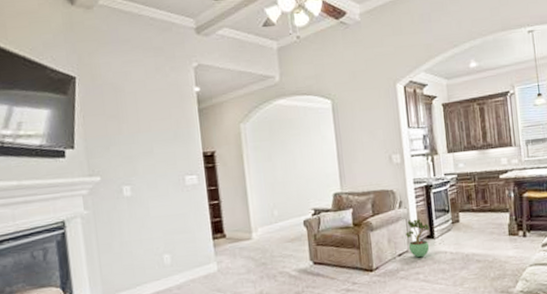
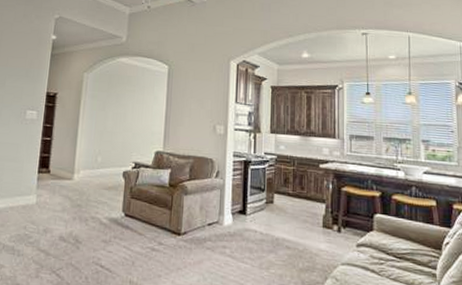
potted plant: present [406,219,430,258] -> none [218,191,242,232]

